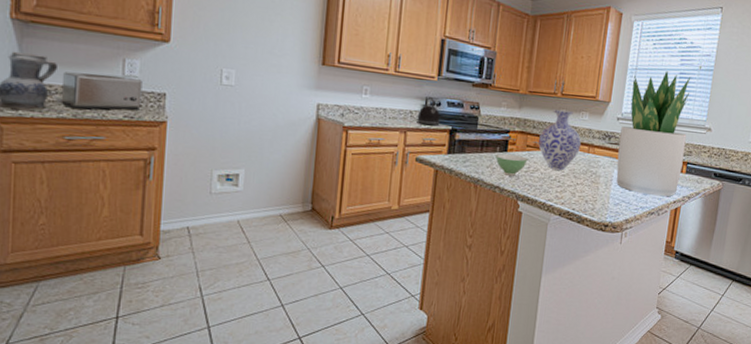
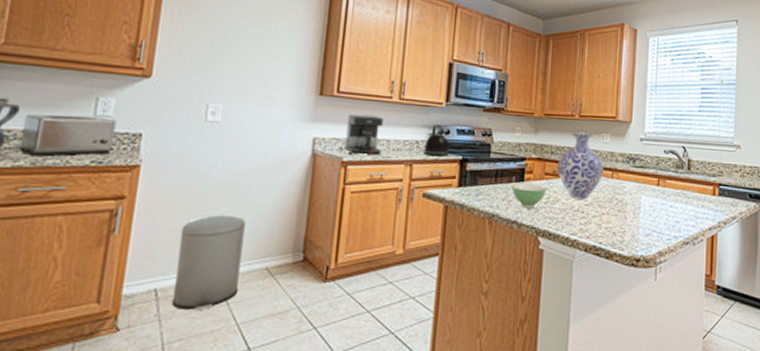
pedal bin: none [202,168,261,246] -> present [171,215,246,309]
coffee maker: none [345,84,380,122] -> present [344,114,383,156]
planter: present [616,71,692,197] -> none [644,87,715,224]

